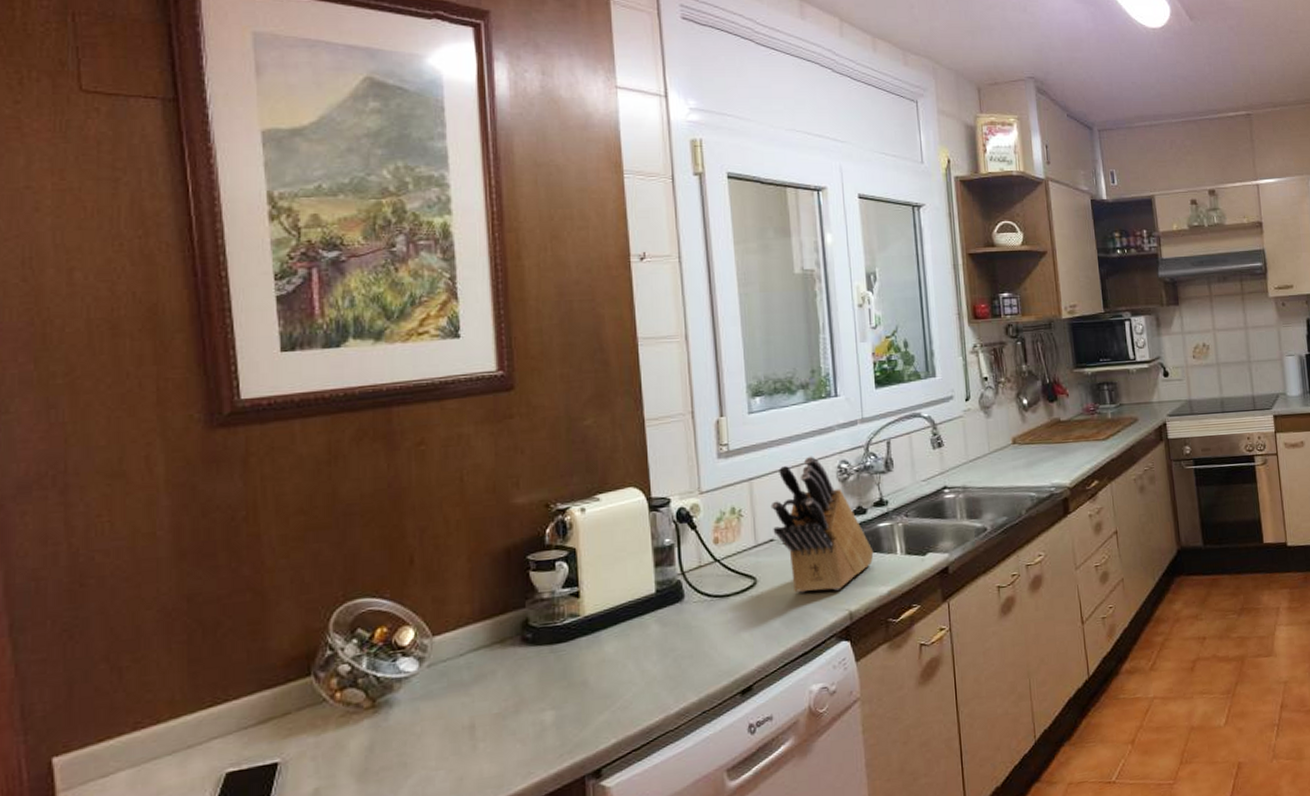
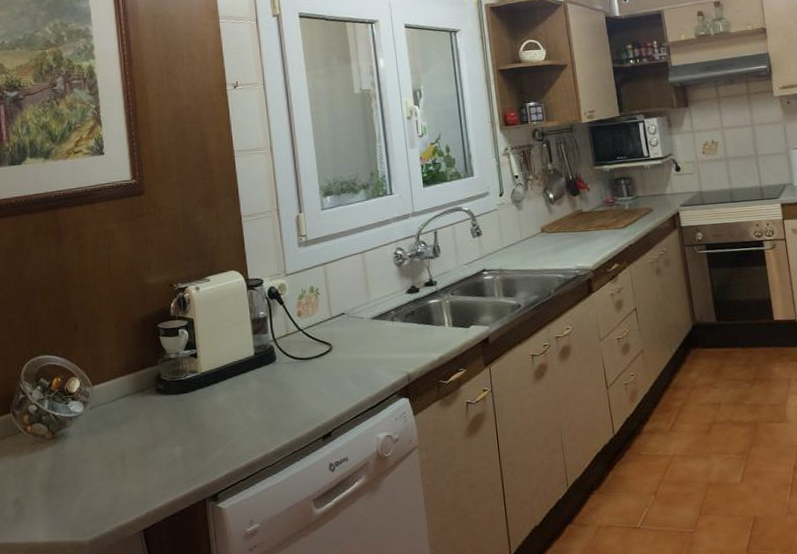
knife block: present [770,456,874,593] -> none [341,244,426,358]

